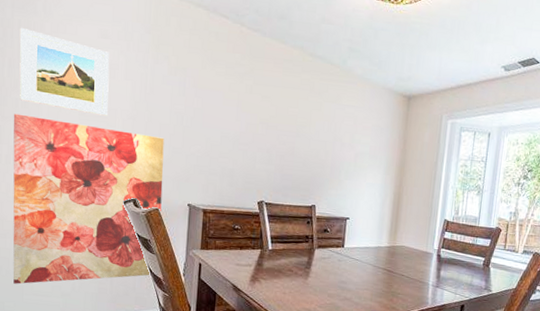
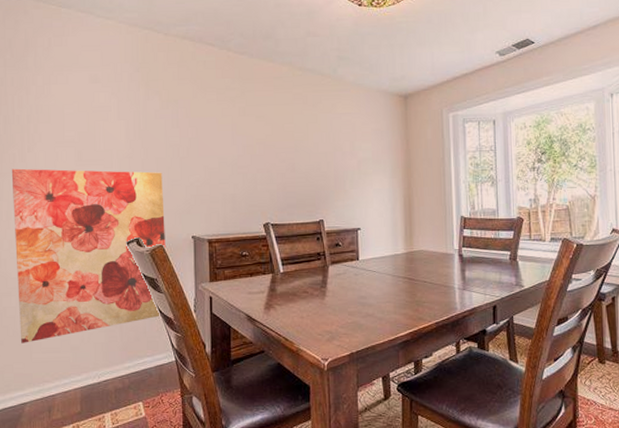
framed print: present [19,27,110,116] -> none [13,84,103,159]

